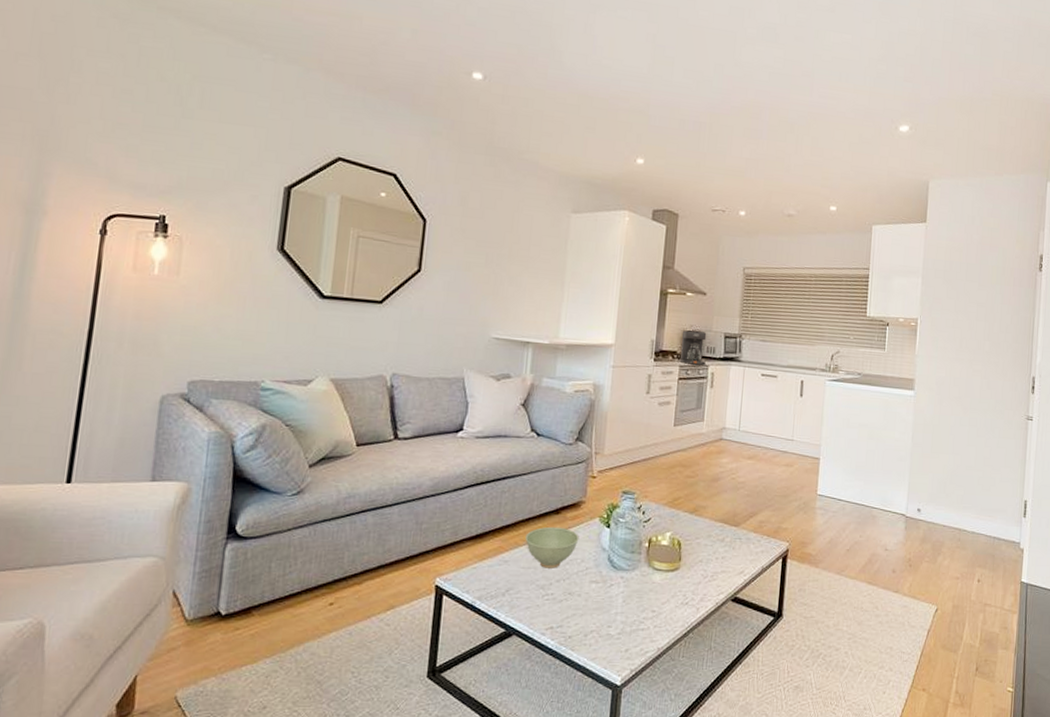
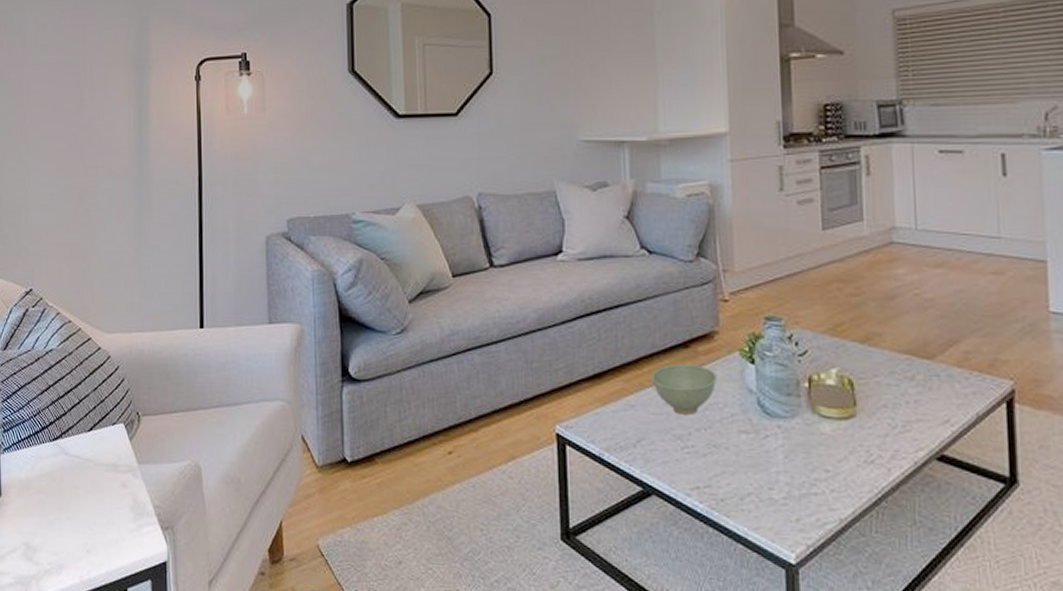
coffee maker: present [679,330,707,365] -> none [816,103,855,148]

